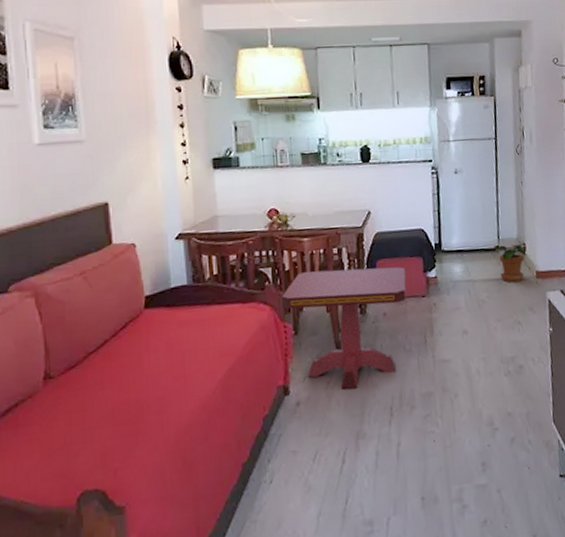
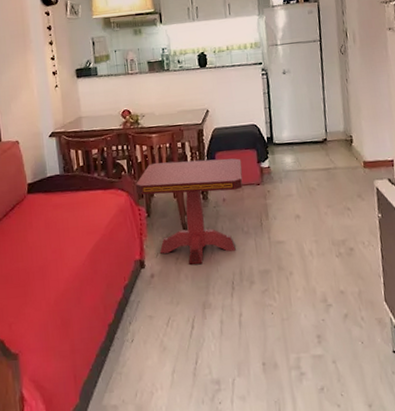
potted plant: present [494,244,526,282] -> none [322,136,353,172]

